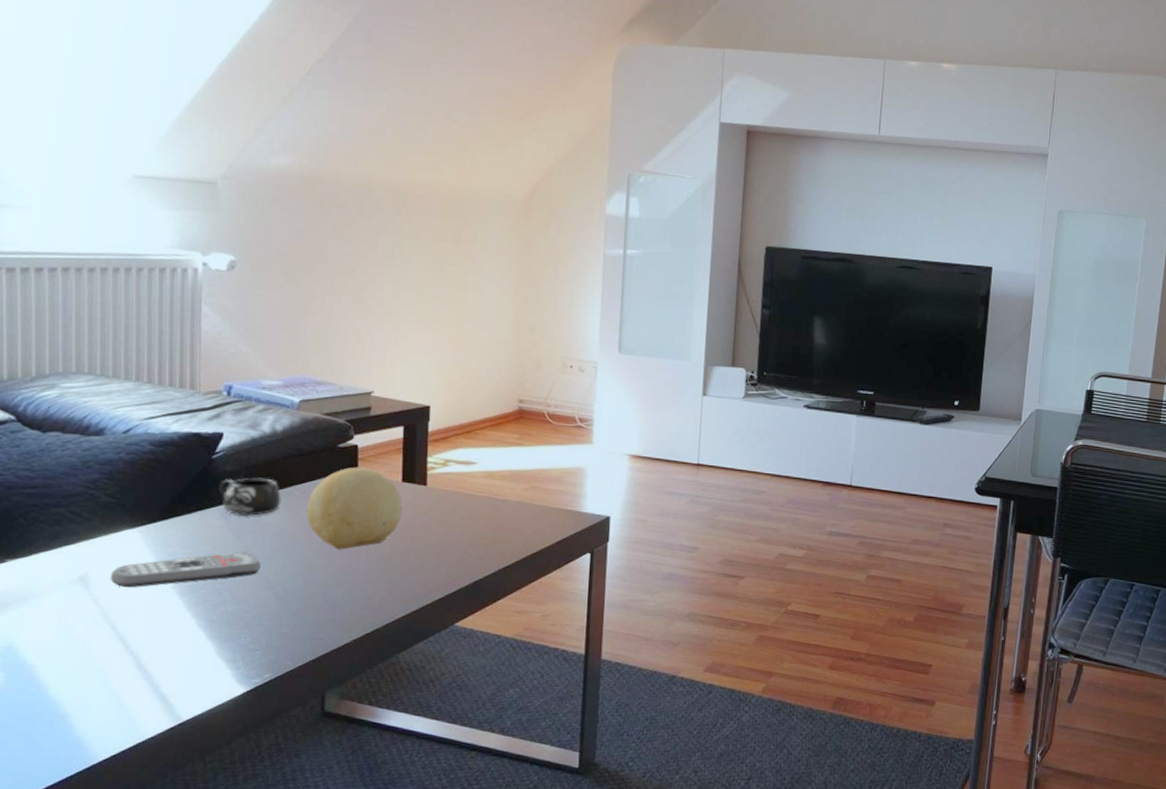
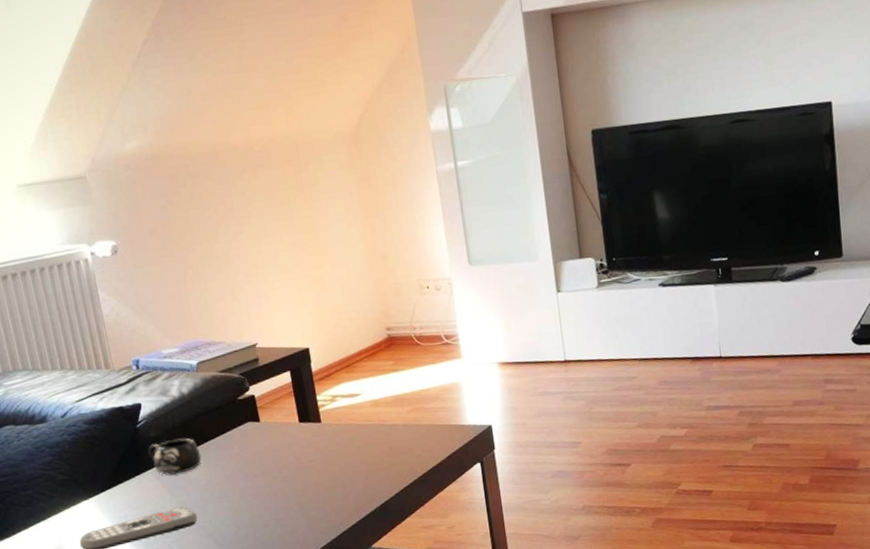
decorative ball: present [306,467,402,550] -> none [223,414,306,493]

